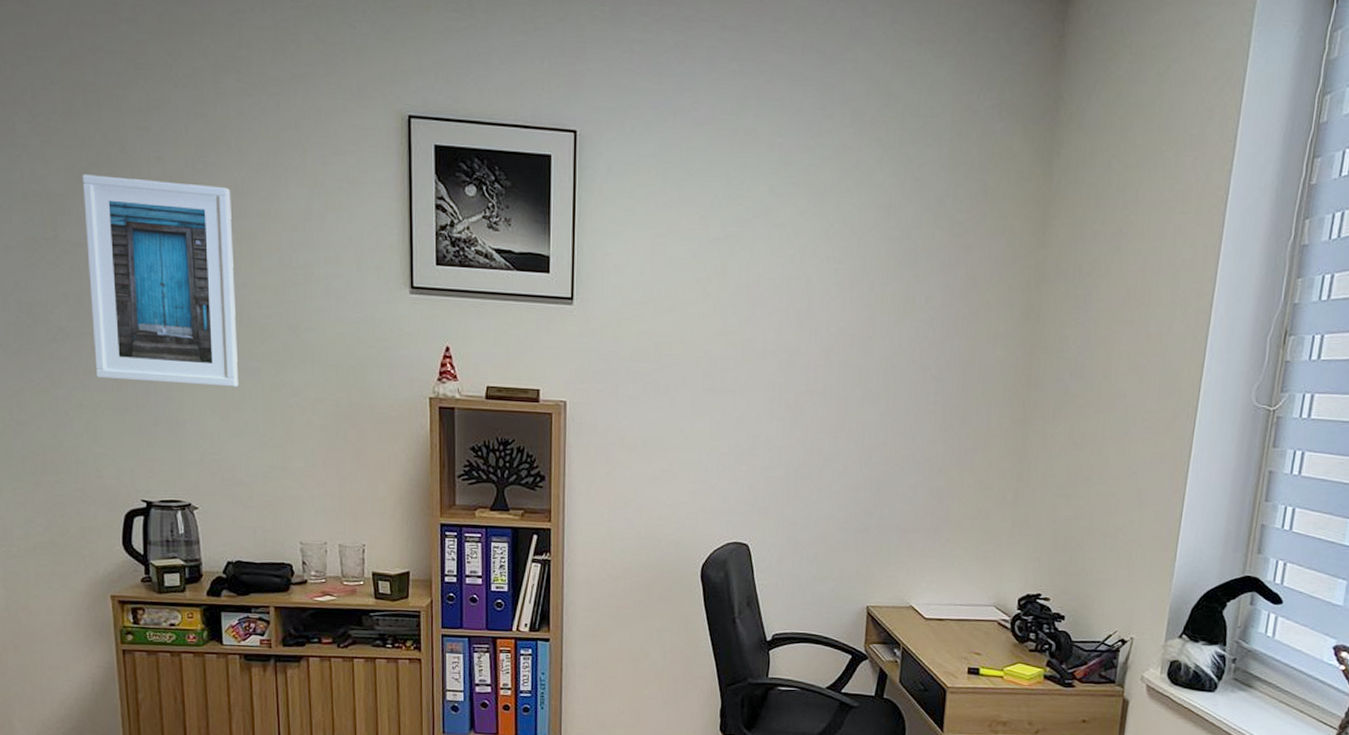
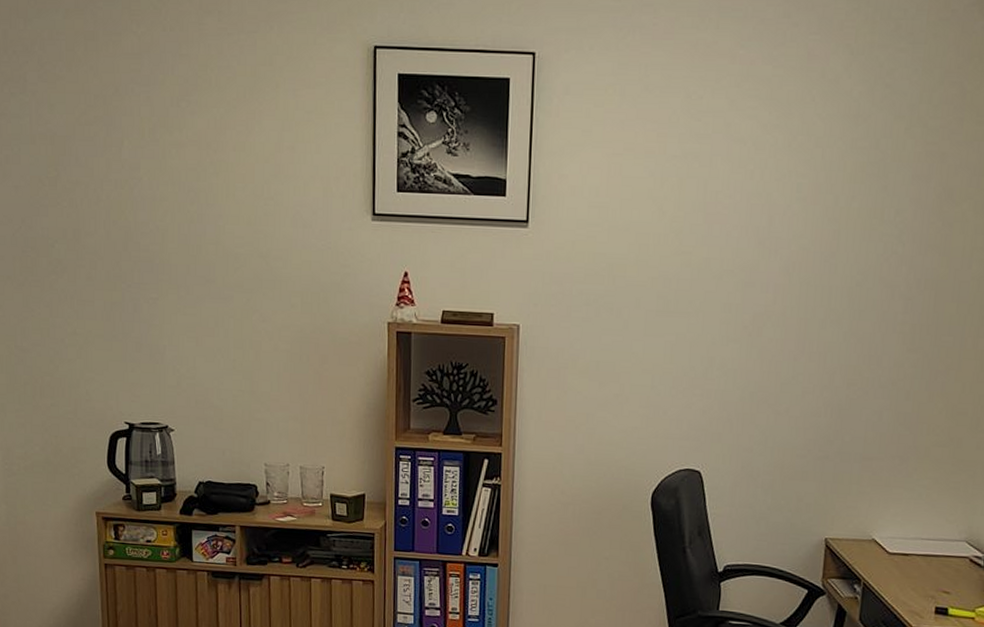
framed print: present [82,174,238,387] -> none [81,116,213,315]

